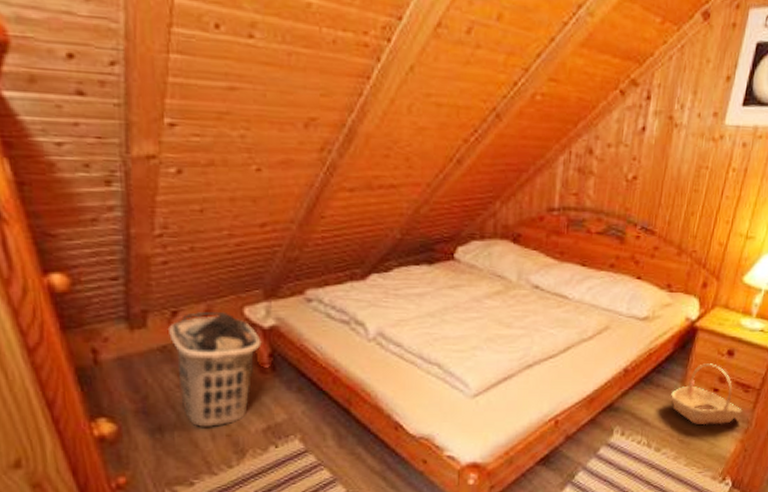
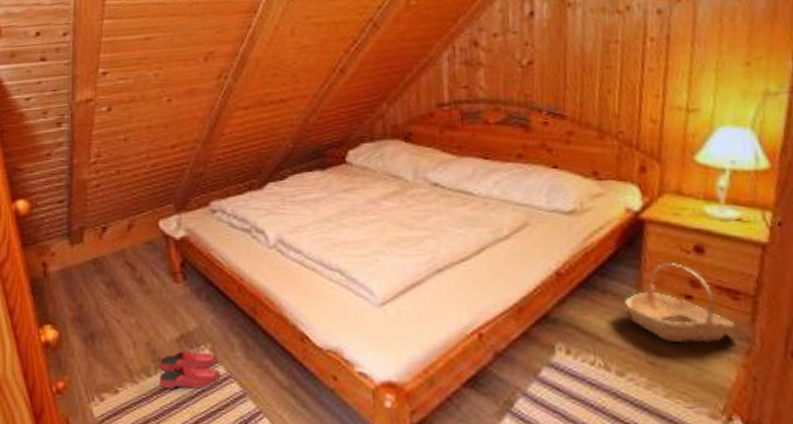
clothes hamper: present [167,311,262,427] -> none [98,225,174,335]
slippers: none [242,441,310,479] -> present [159,351,221,389]

